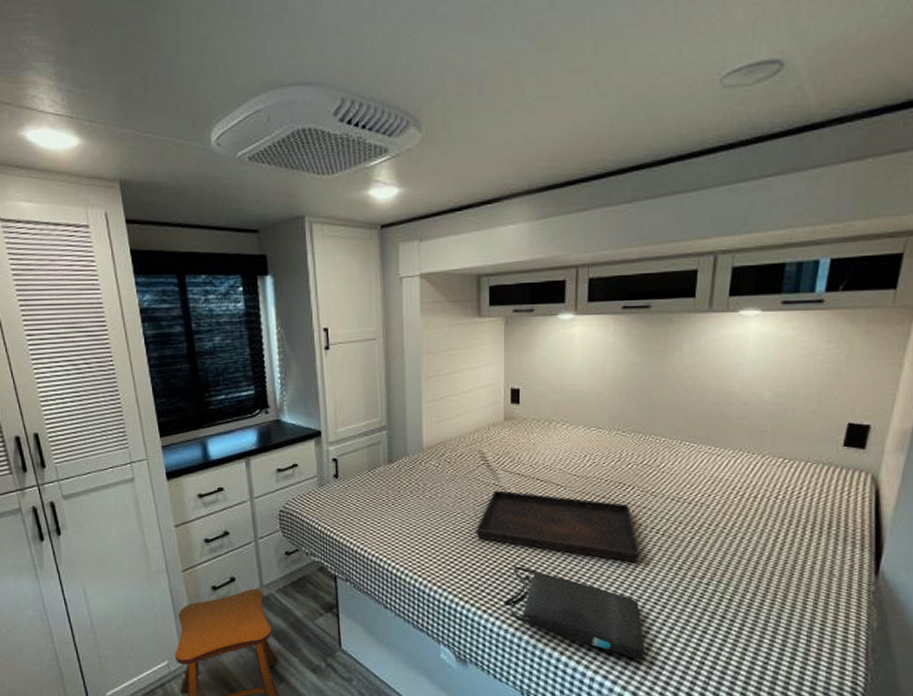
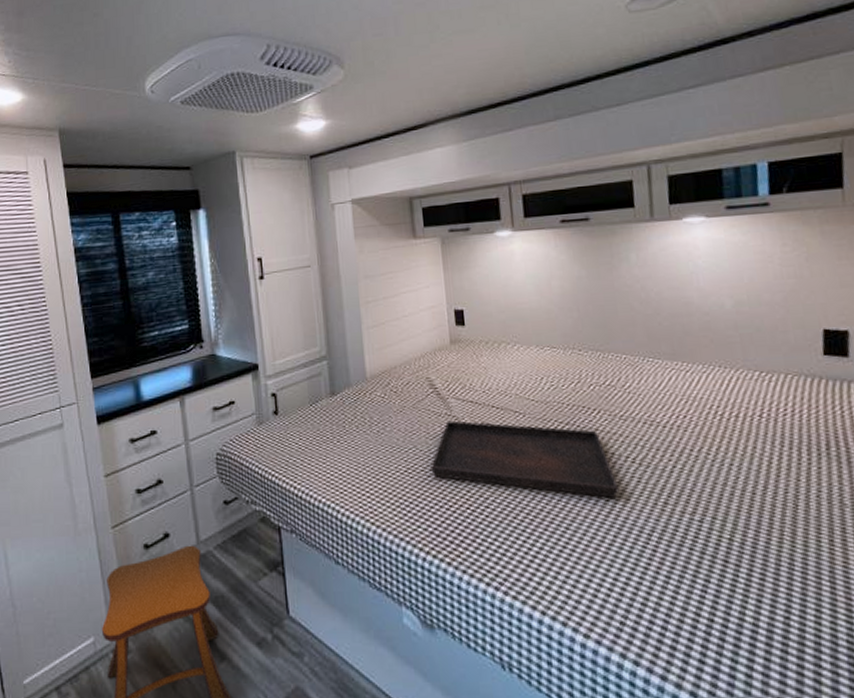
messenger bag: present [504,566,645,660] -> none [470,507,641,619]

